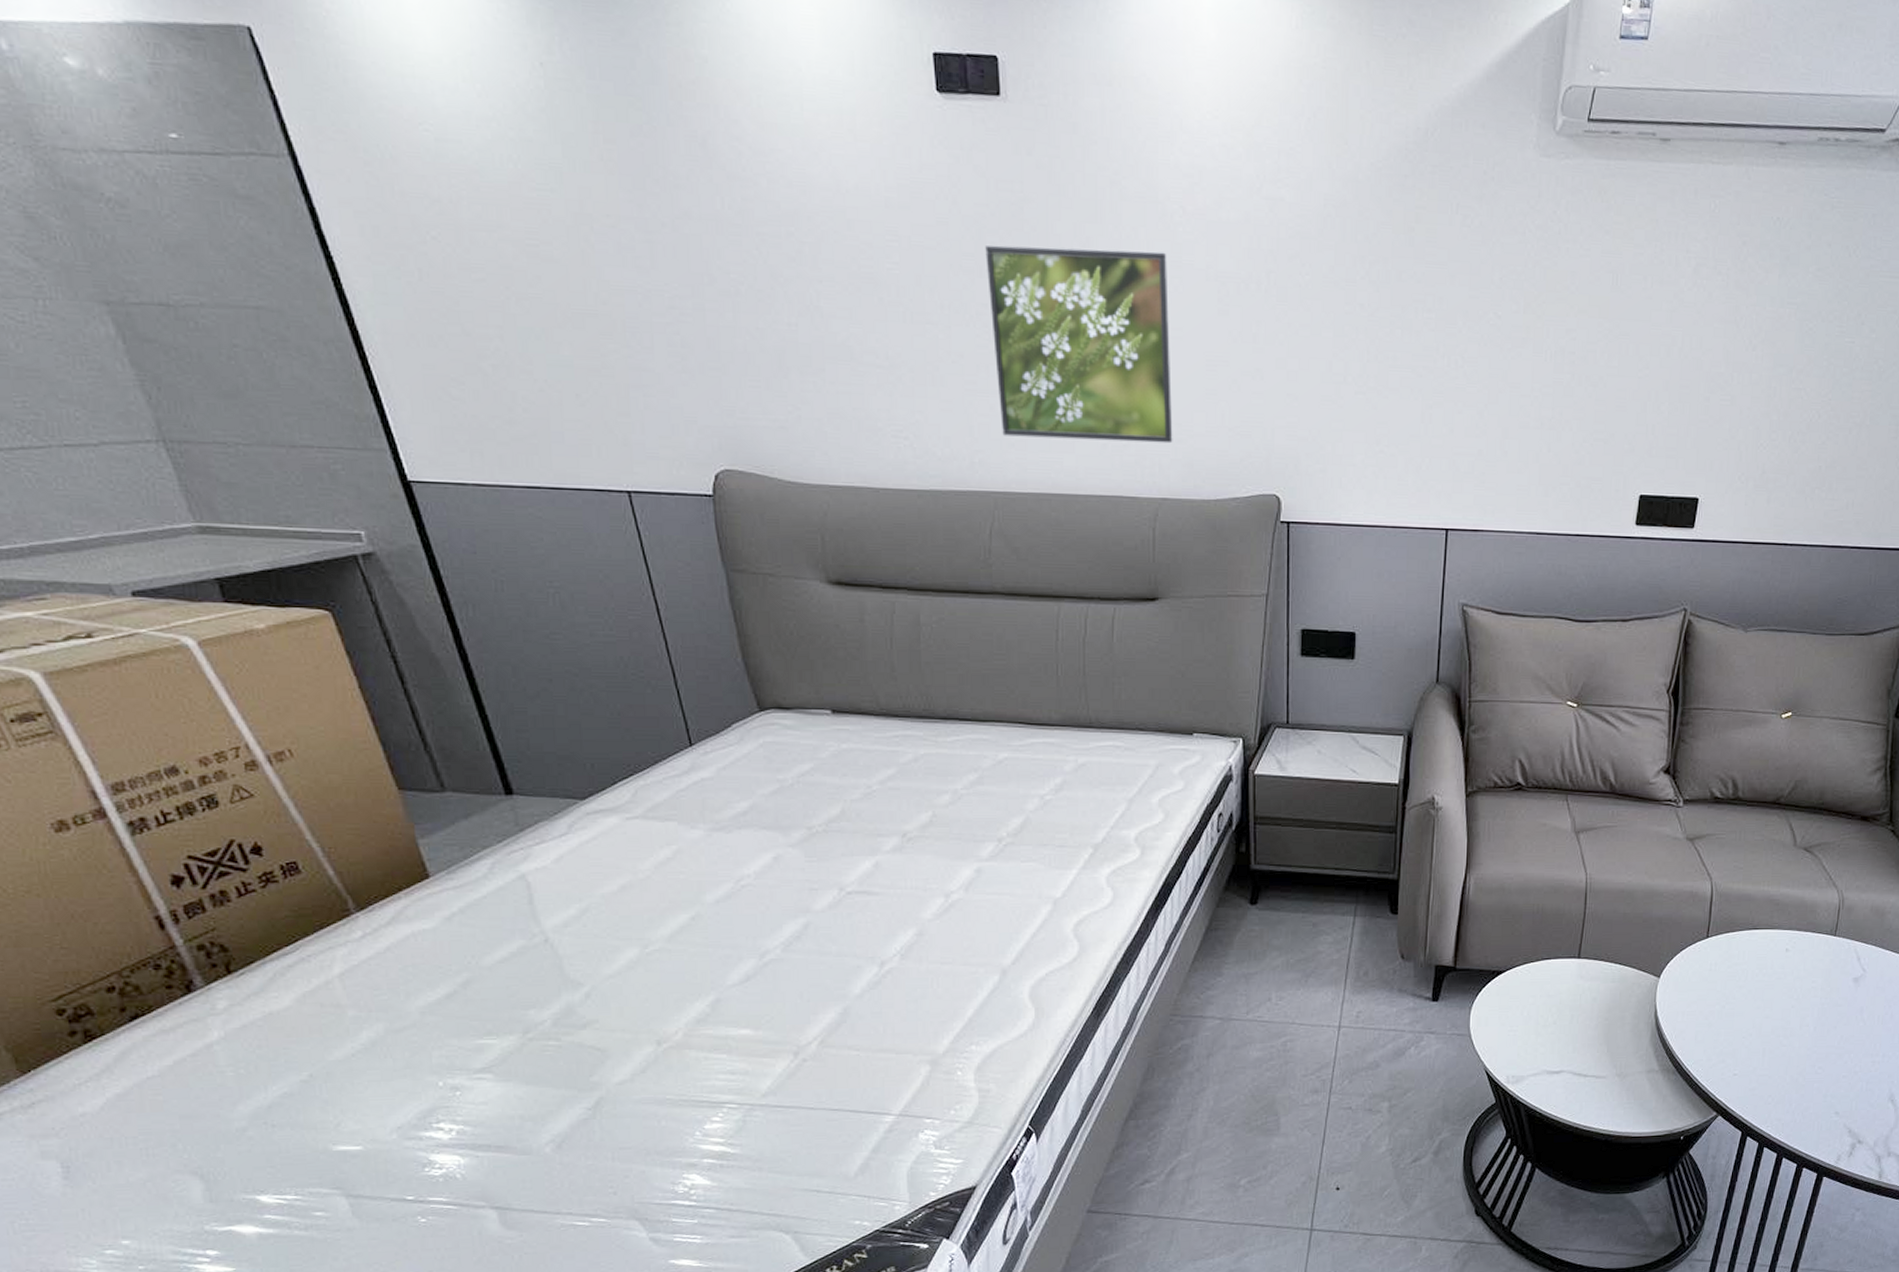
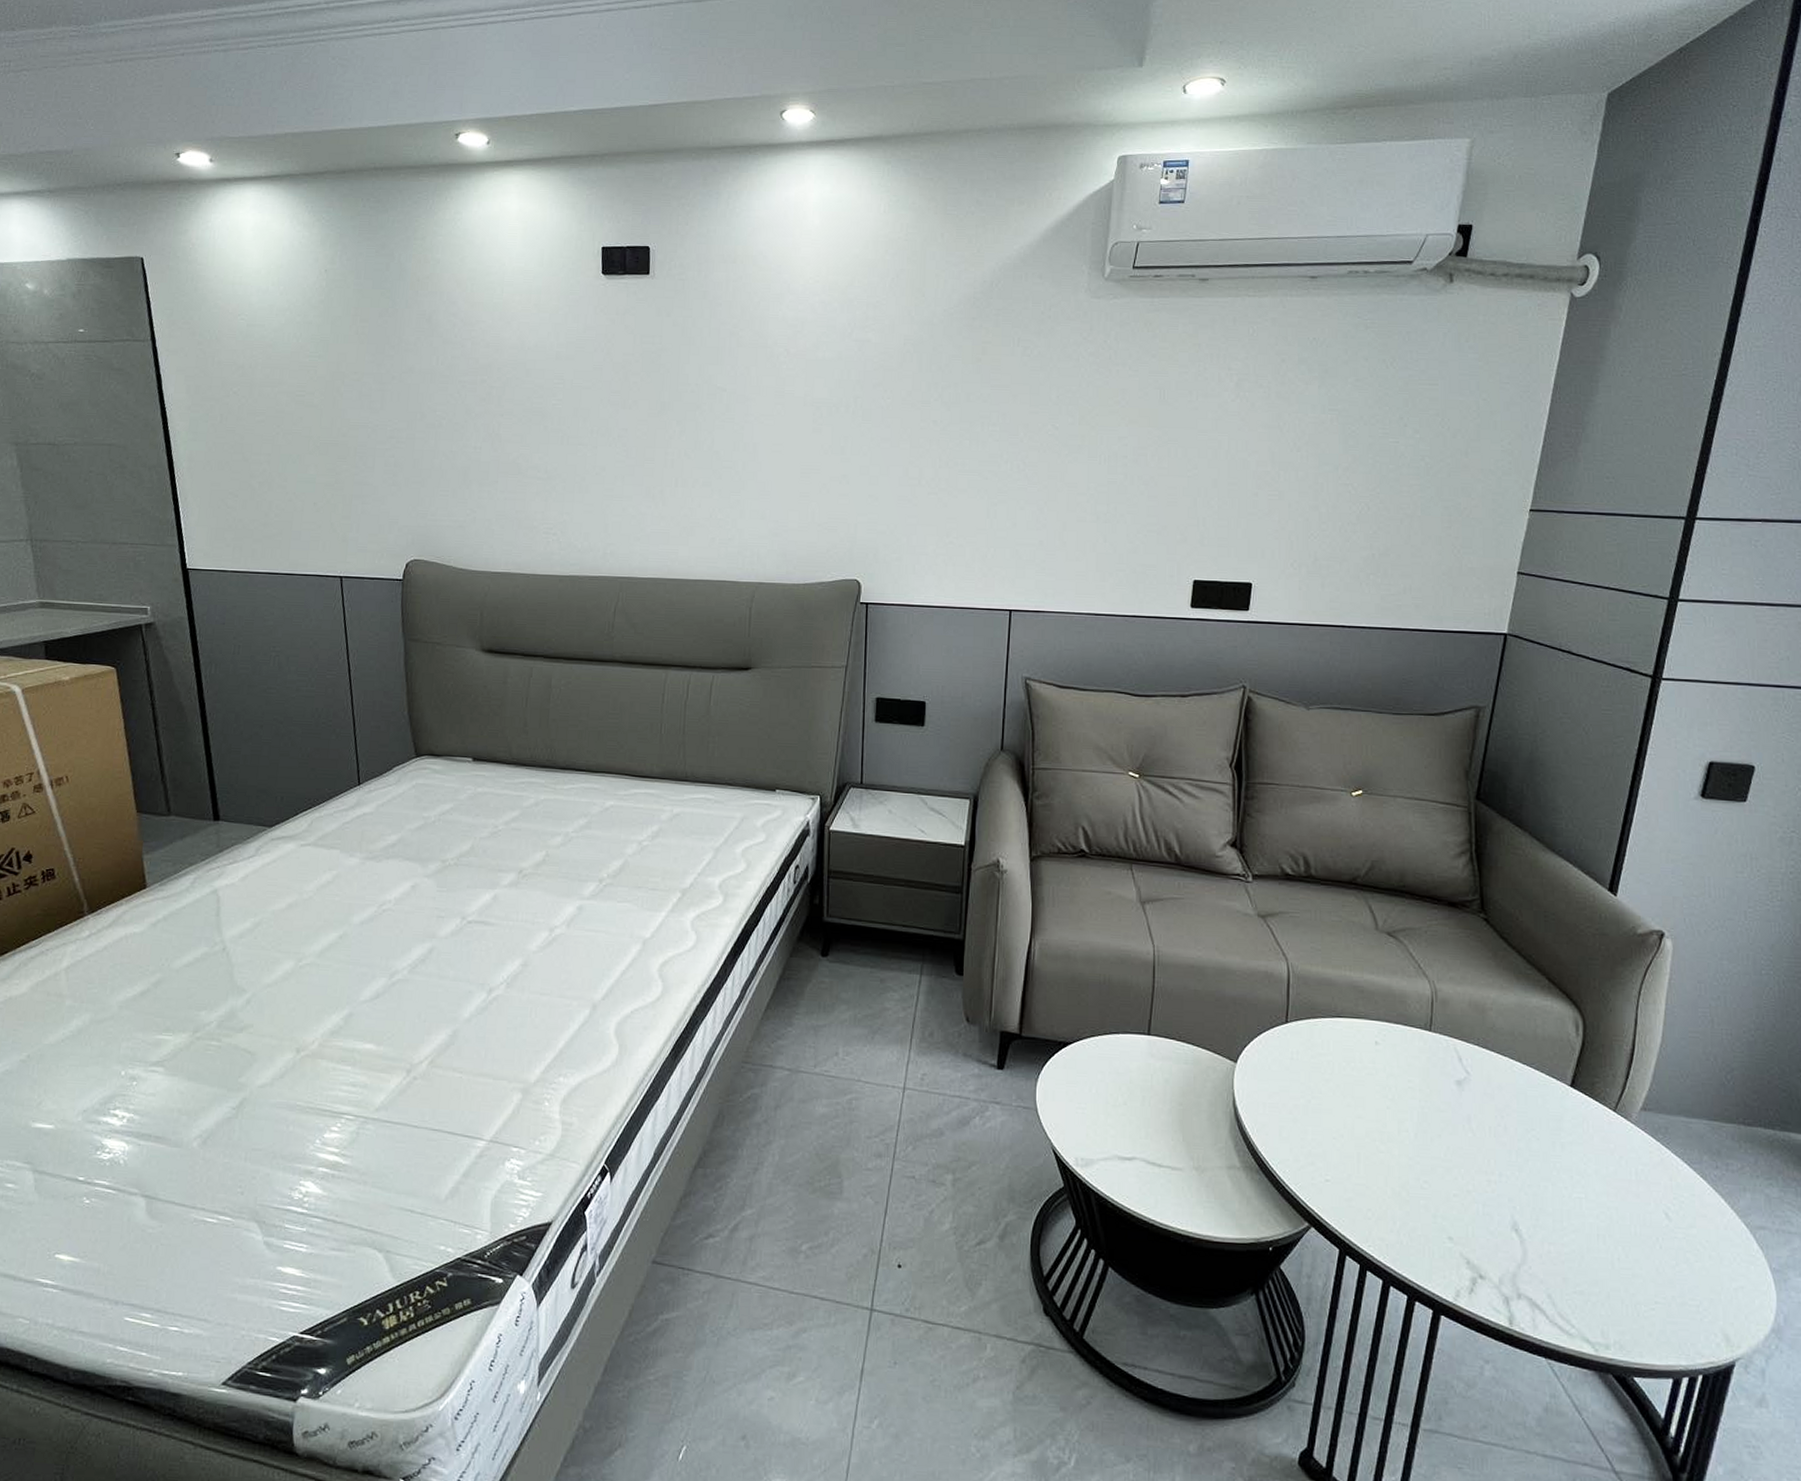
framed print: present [985,245,1173,444] -> none [628,384,773,537]

